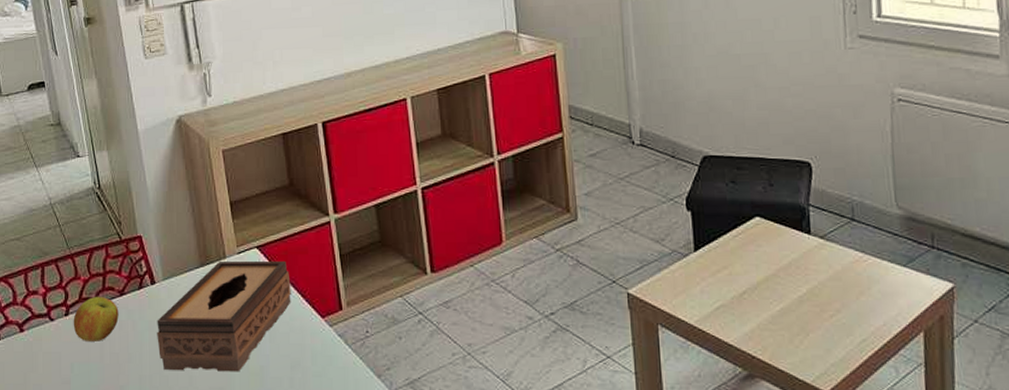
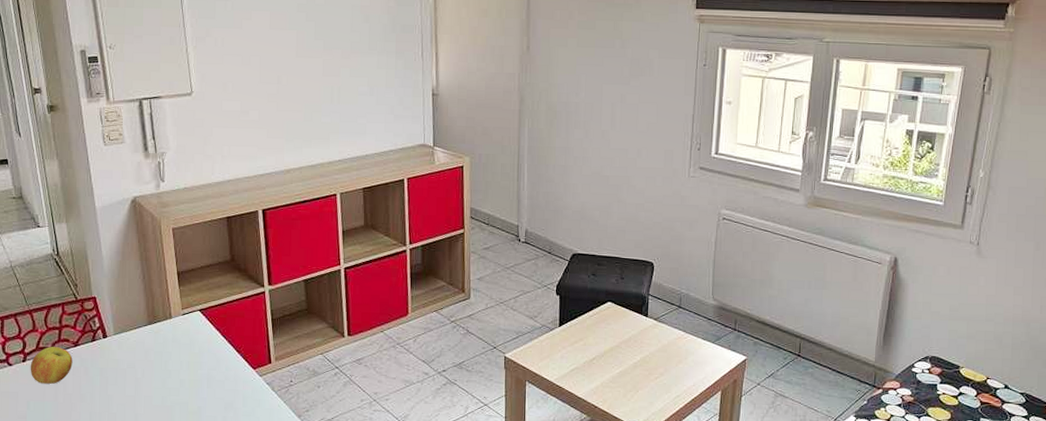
tissue box: present [157,261,291,372] -> none [107,321,228,411]

